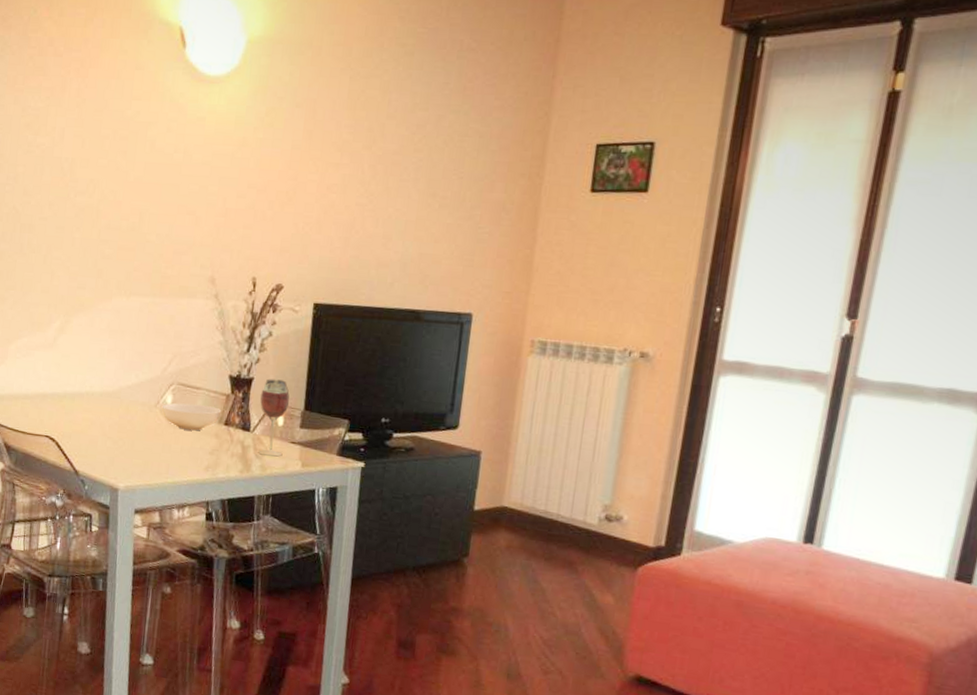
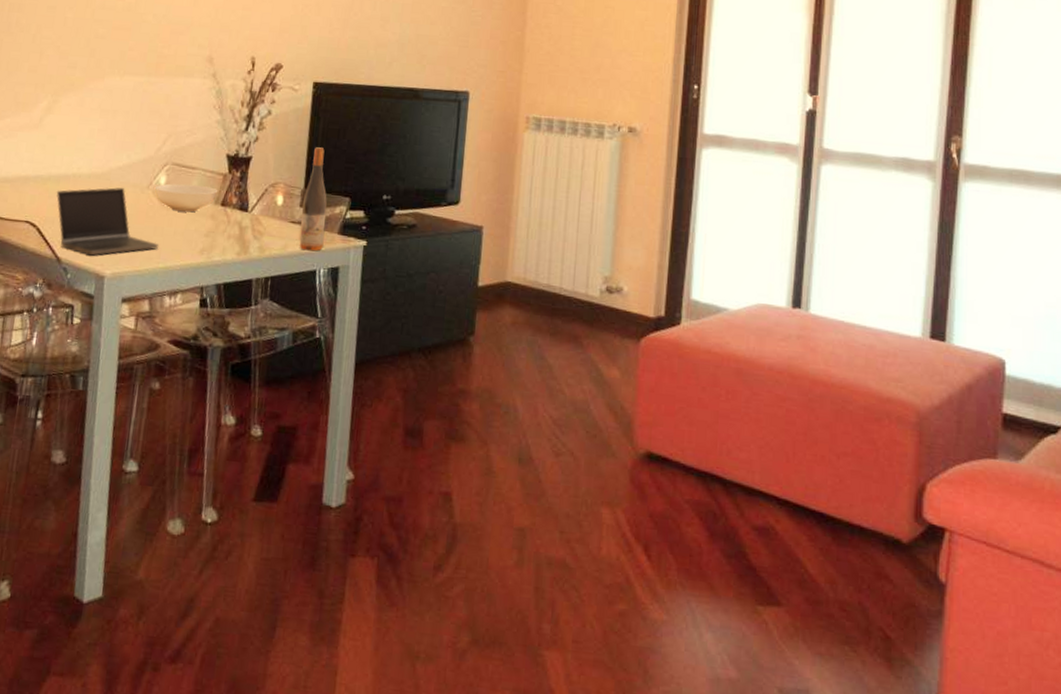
laptop computer: none [72,405,168,470] -> present [56,187,159,256]
wineglass: present [258,378,290,457] -> none [256,157,289,238]
wine bottle: none [299,369,327,471] -> present [299,147,327,251]

